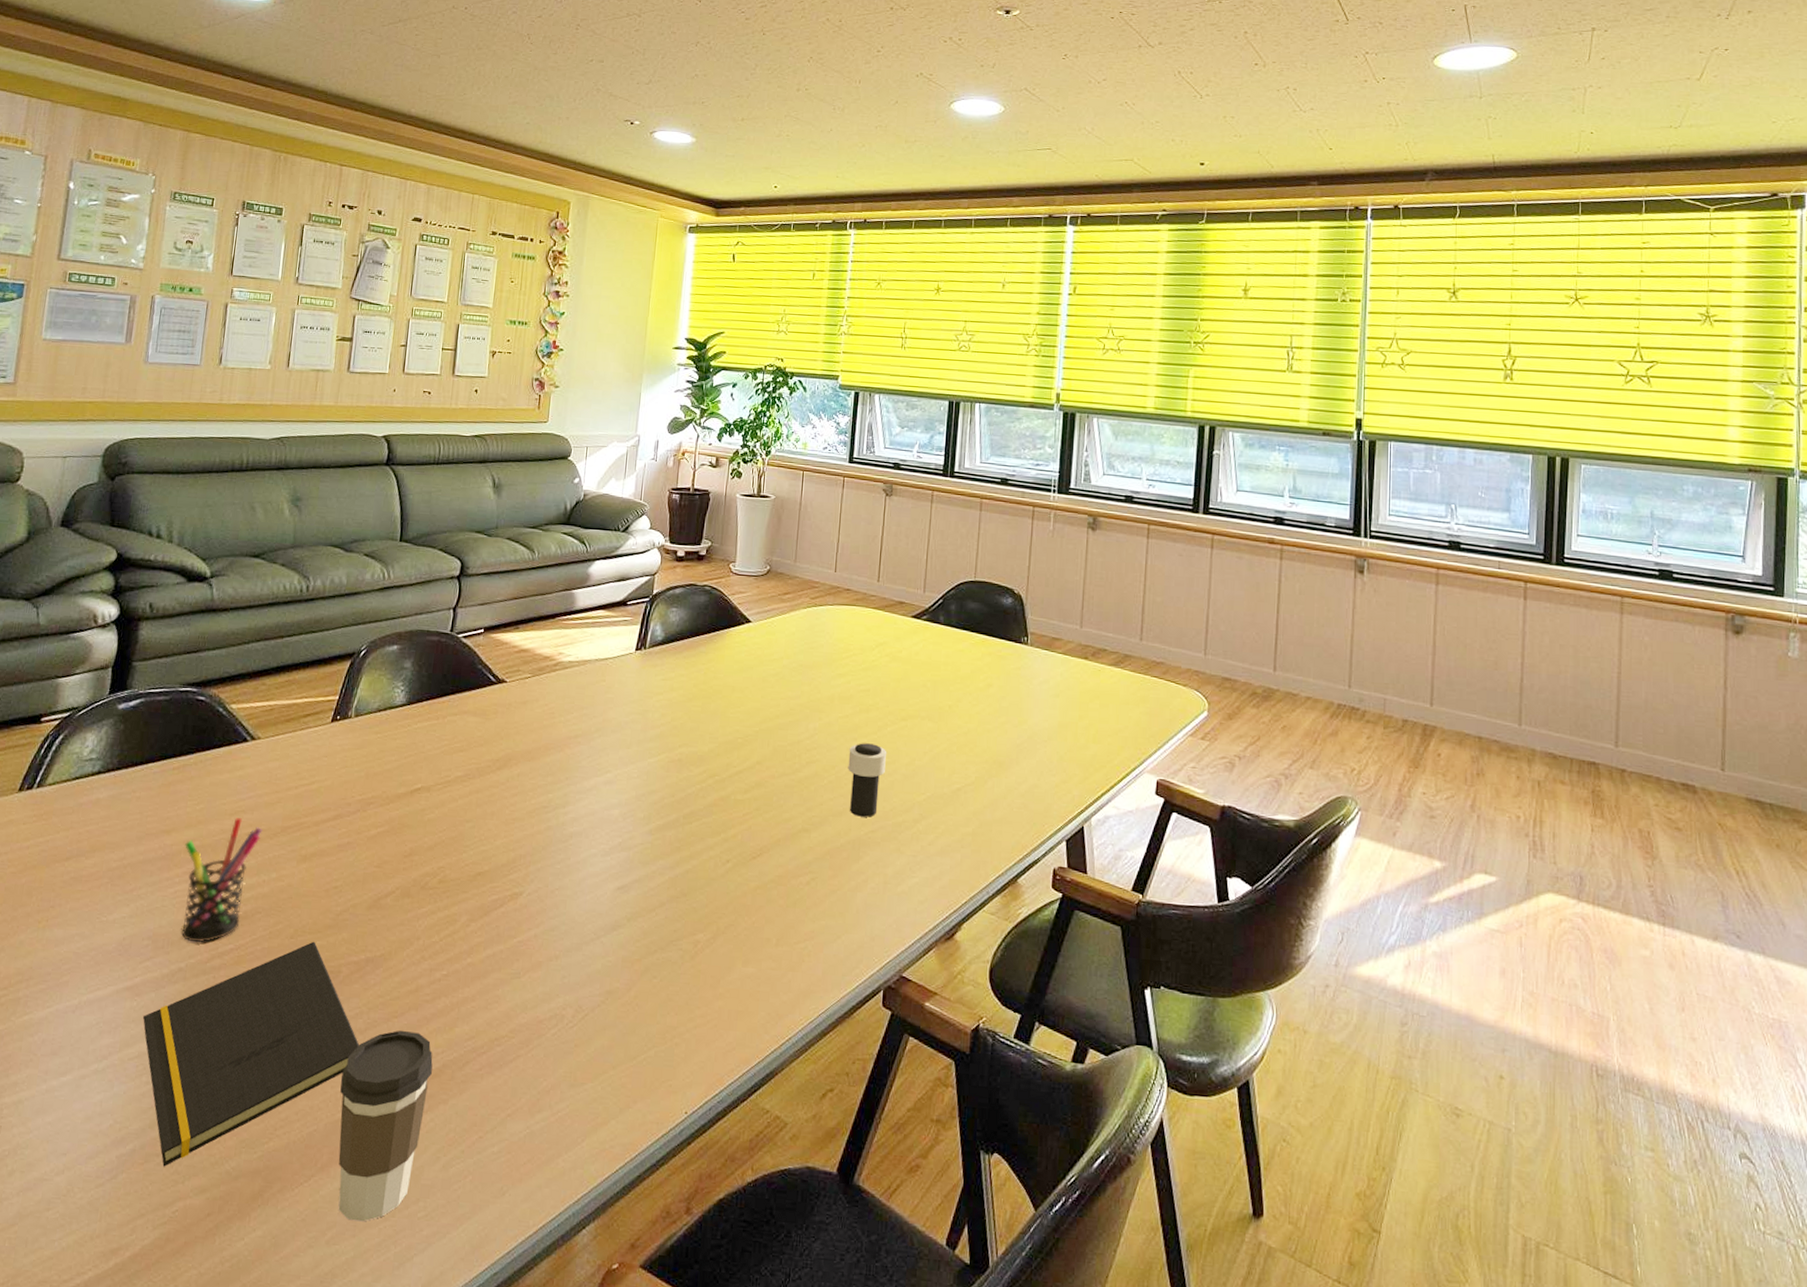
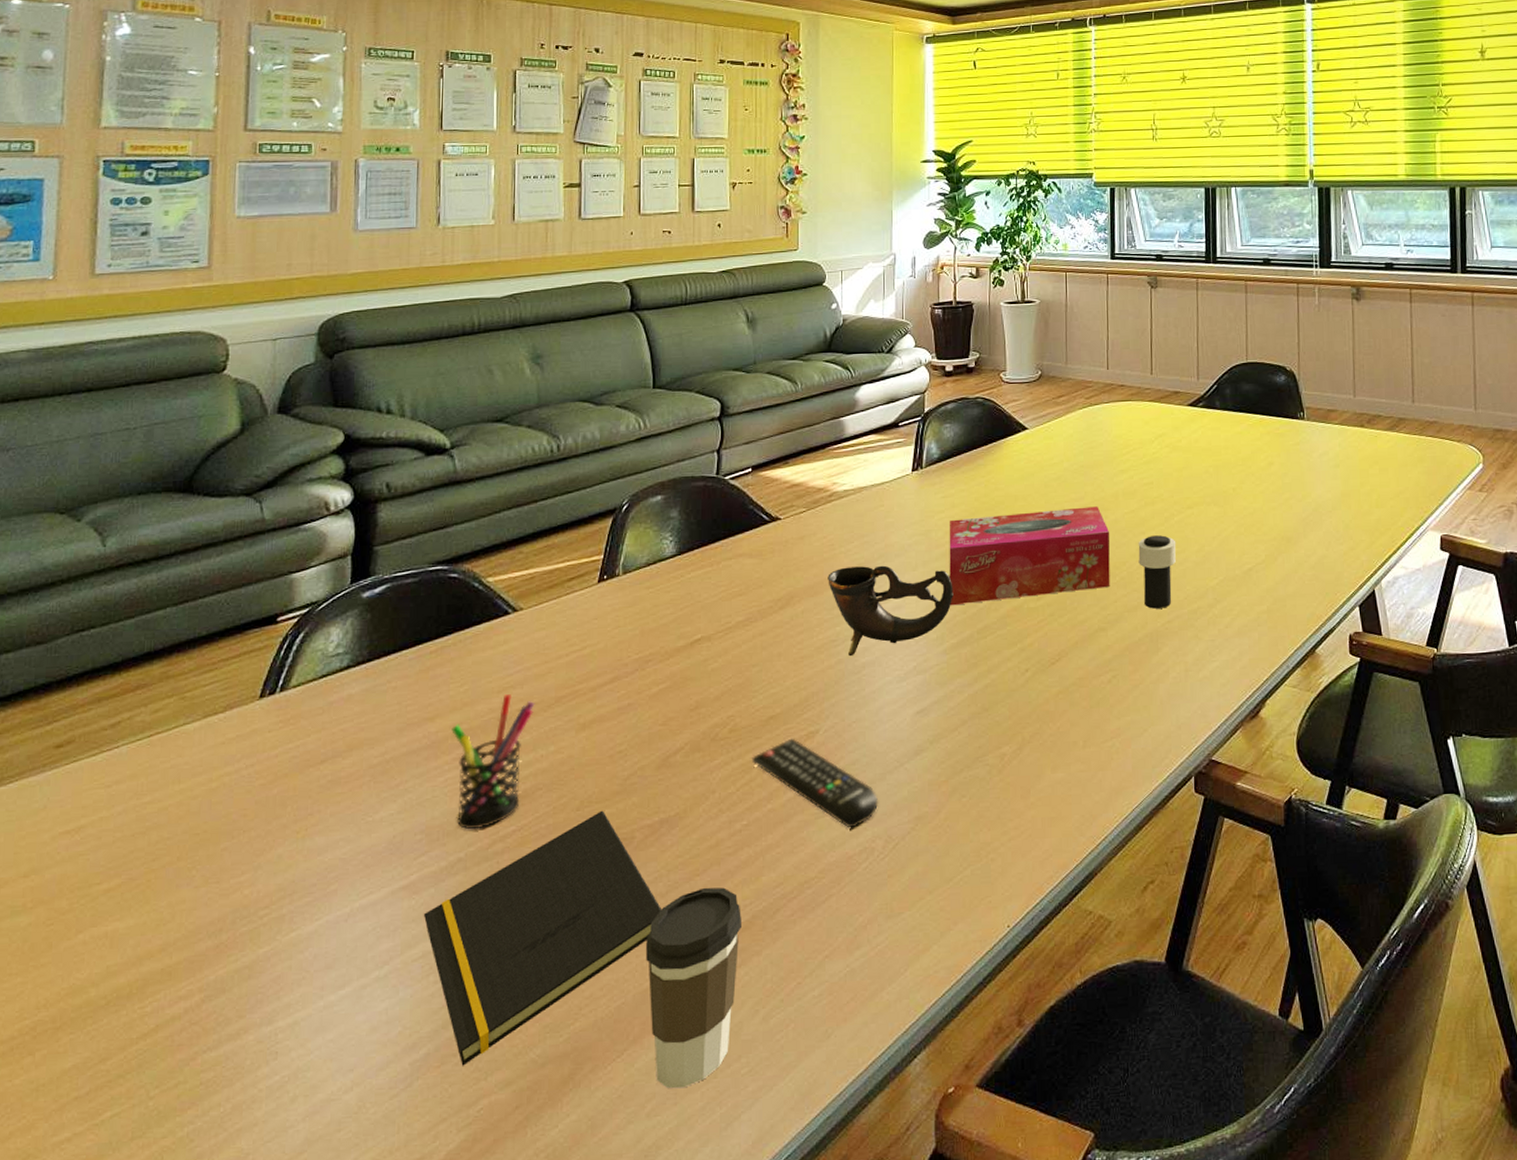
remote control: none [457,896,573,993] -> present [752,738,879,828]
cup: none [545,736,665,825] -> present [828,565,953,657]
tissue box: none [659,702,823,789] -> present [949,506,1110,606]

